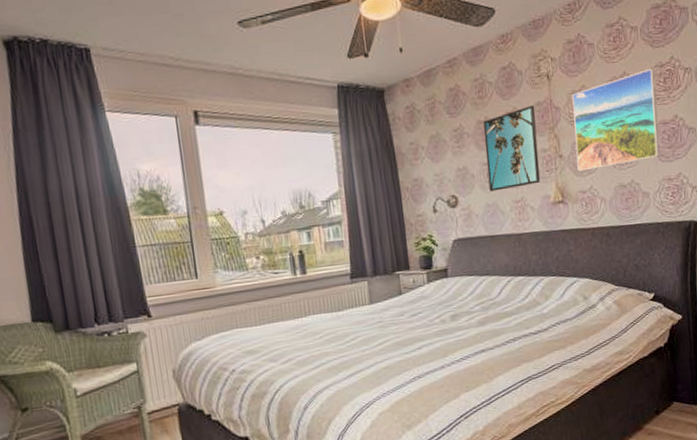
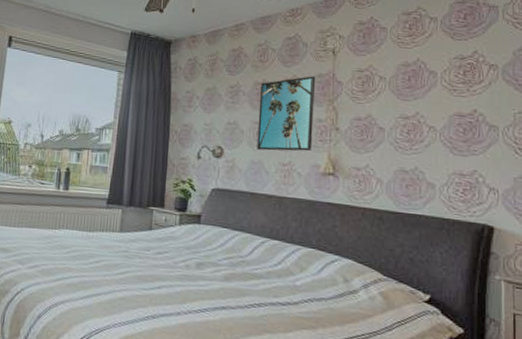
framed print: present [572,68,660,172] -> none [354,59,453,149]

